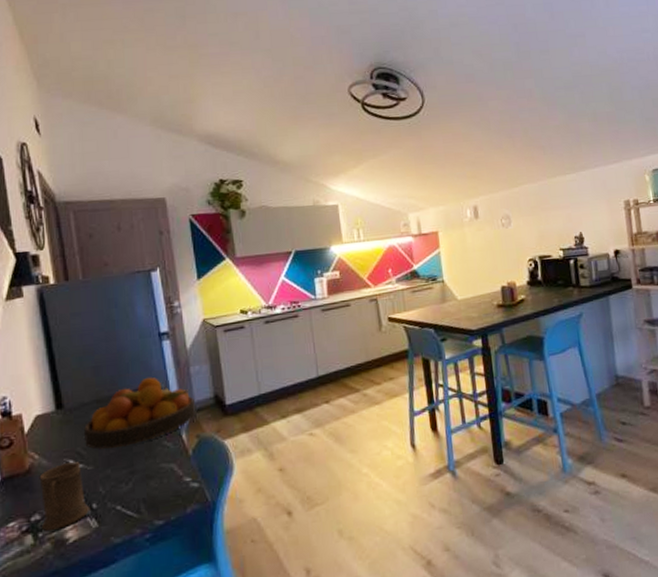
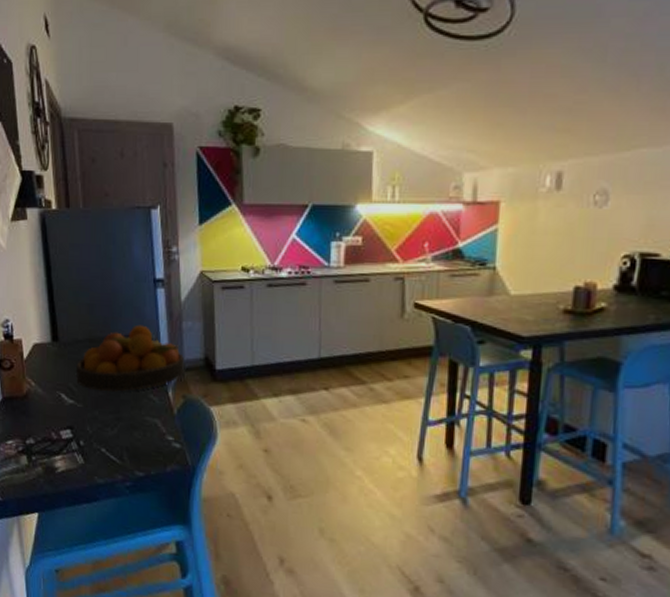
mug: present [39,462,90,531] -> none [34,396,78,457]

